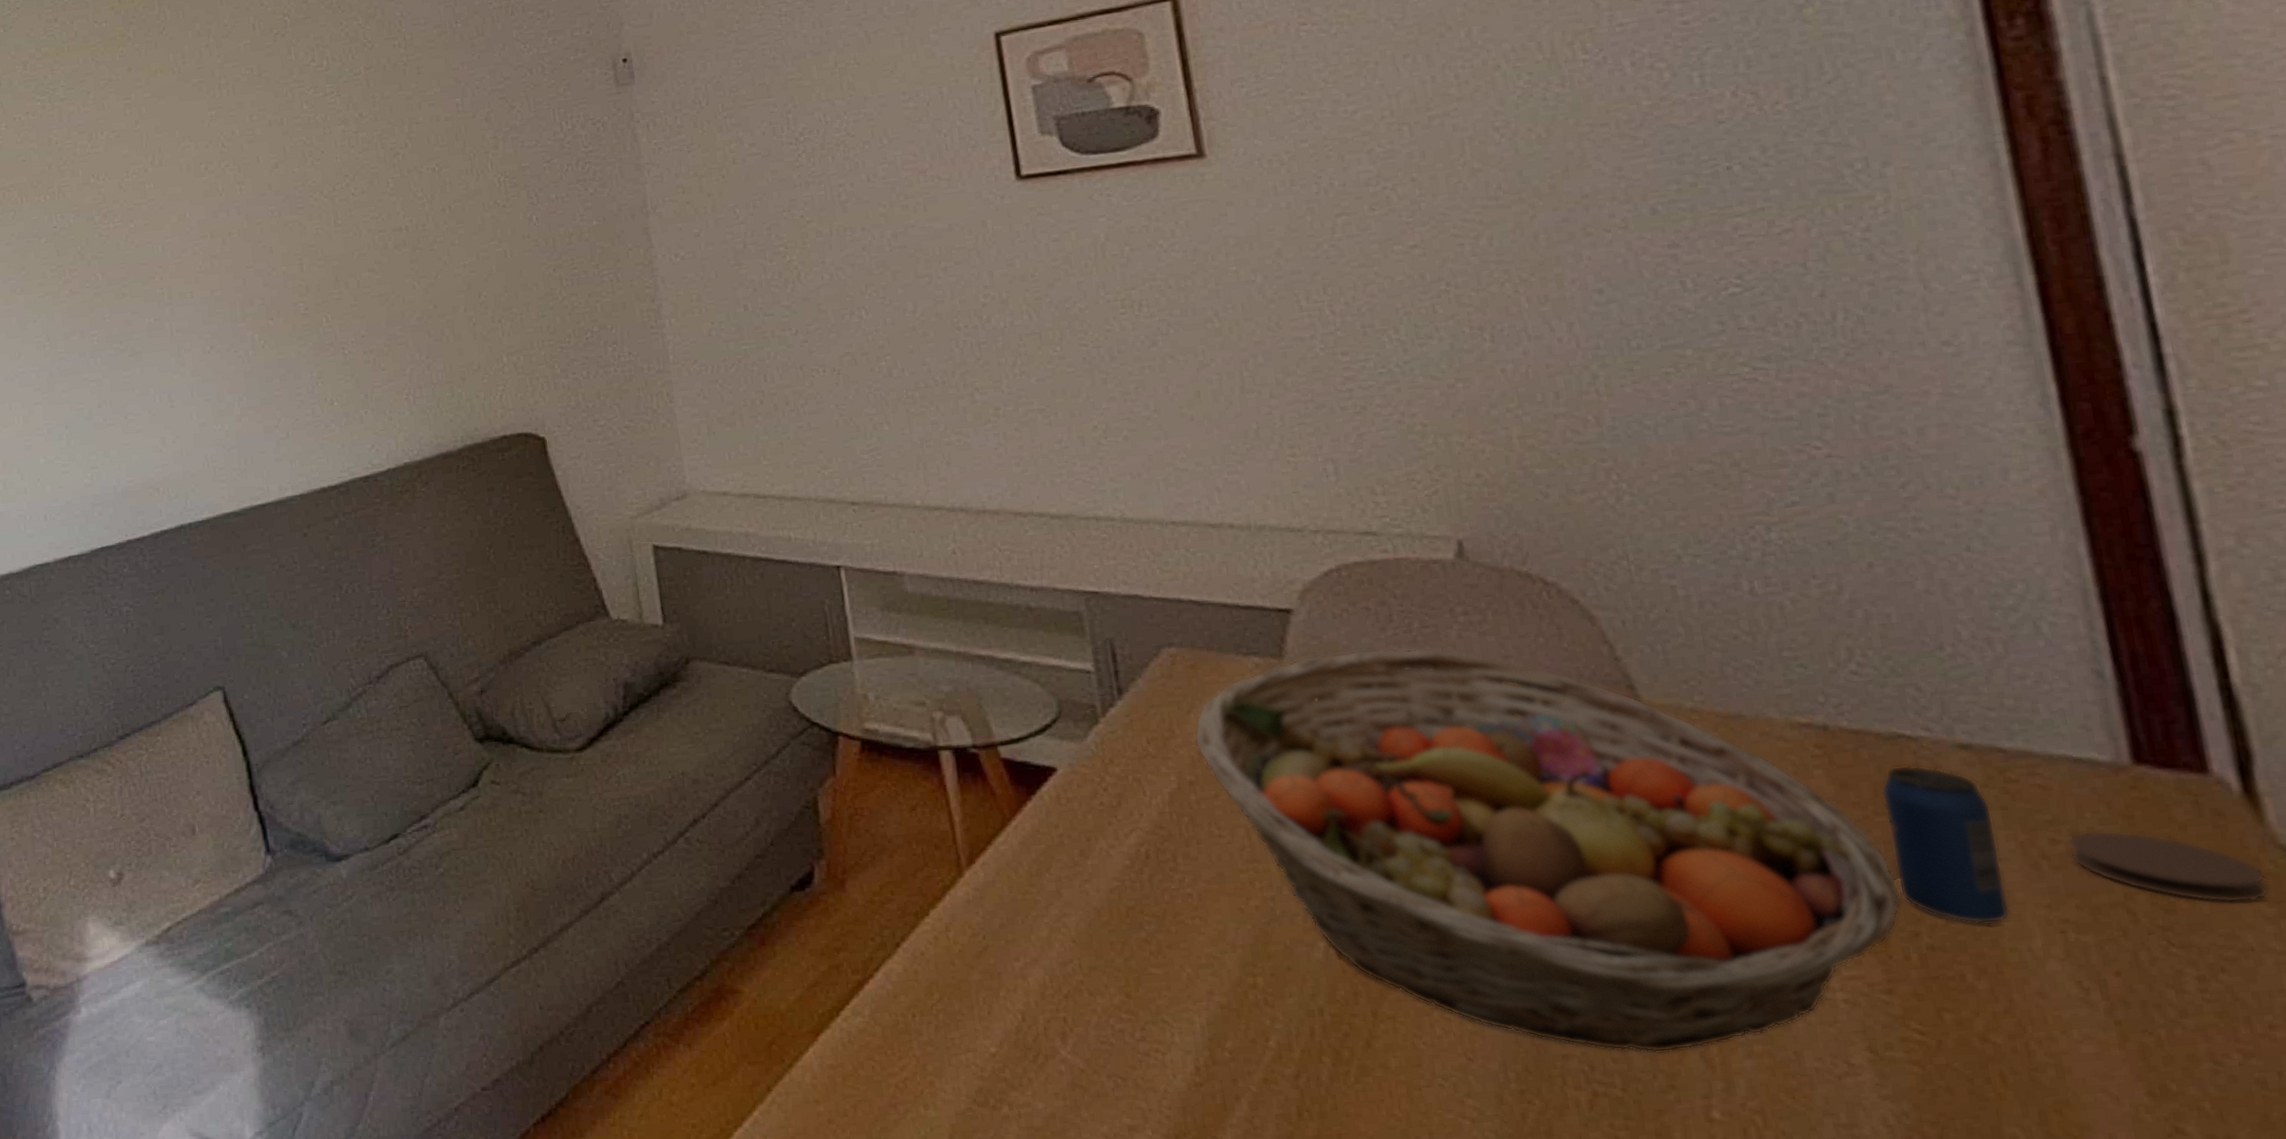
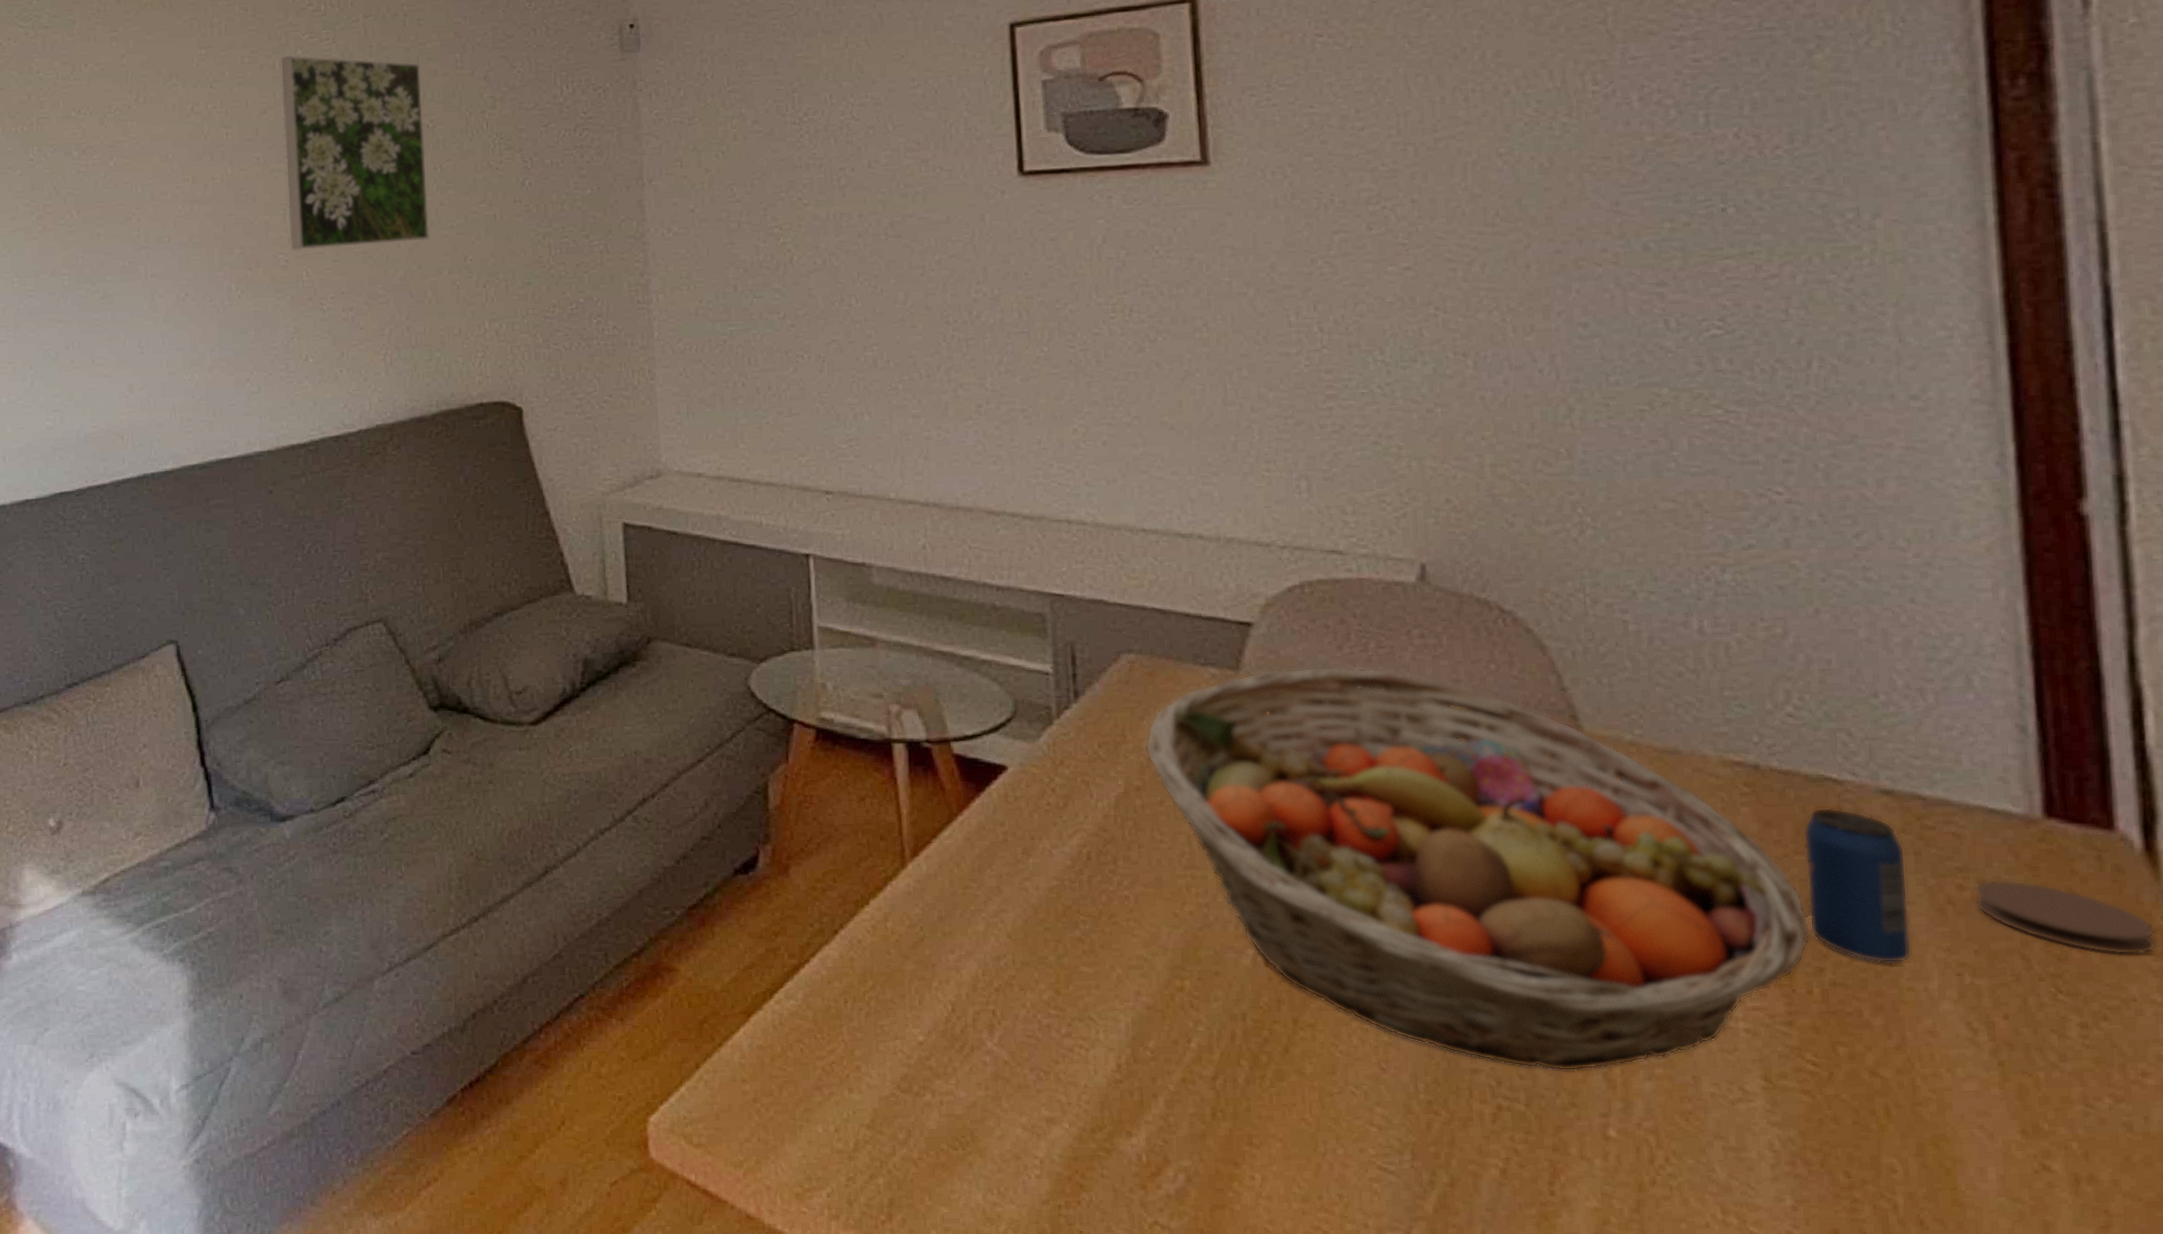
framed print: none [289,109,444,298] -> present [282,55,430,250]

